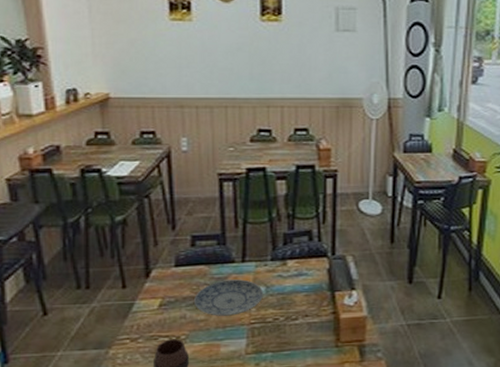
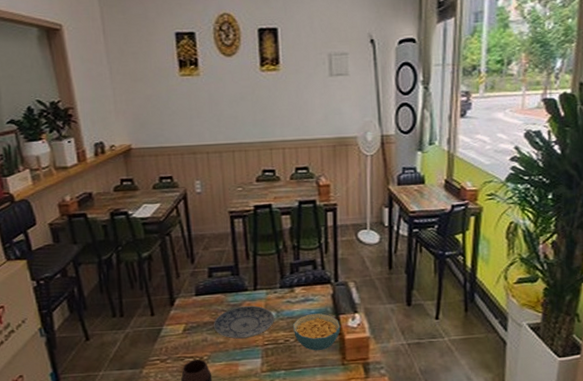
cereal bowl: none [284,290,336,331] -> present [293,313,341,351]

